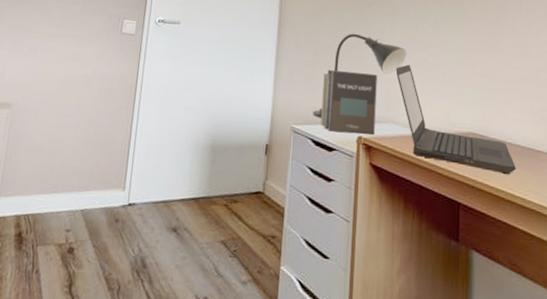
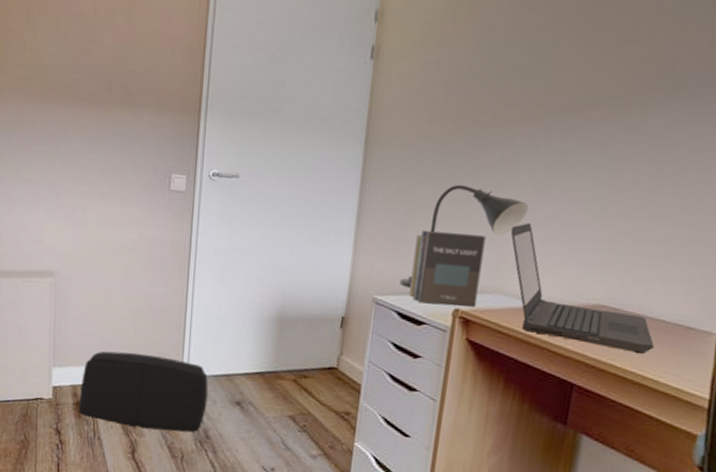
duffel bag: none [19,179,147,262] -> present [78,351,209,433]

